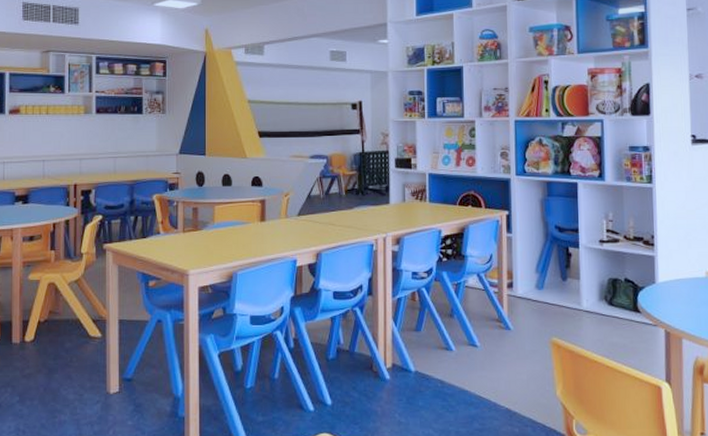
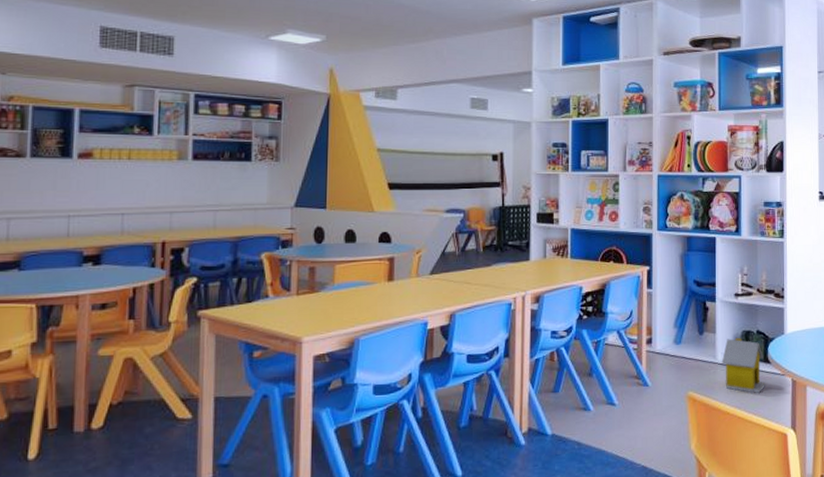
toy house: none [587,284,637,344] -> present [721,337,766,394]

